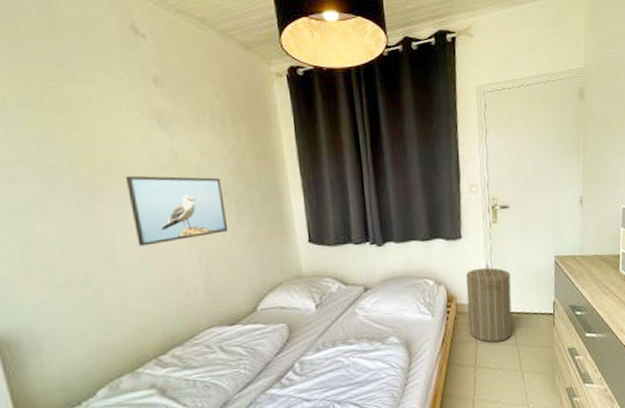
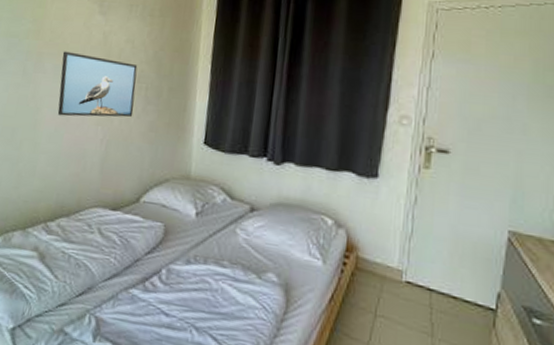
laundry hamper: present [466,263,512,343] -> none [367,216,438,324]

